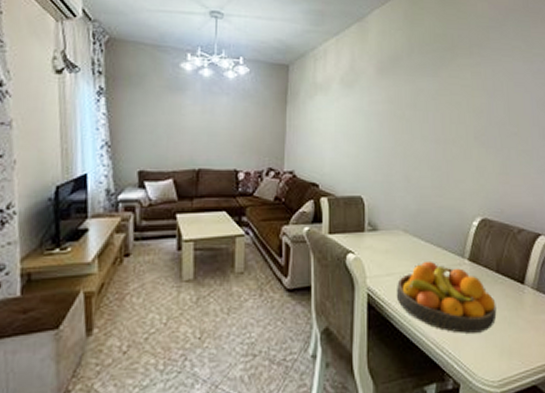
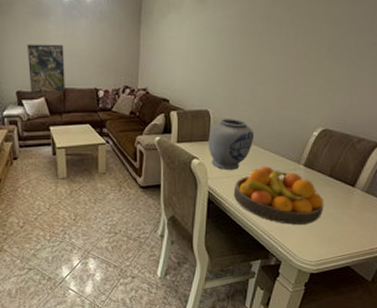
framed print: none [156,119,201,176] -> present [27,44,66,95]
vase: none [363,205,413,266] -> present [208,117,255,170]

